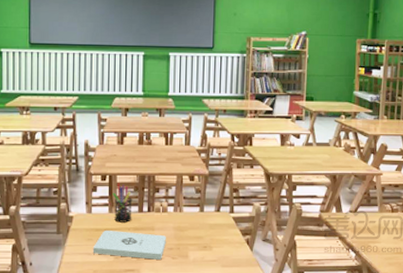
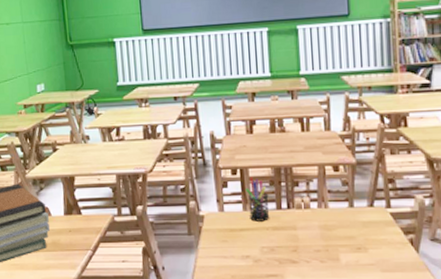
notepad: present [92,231,166,260] -> none [228,231,312,263]

